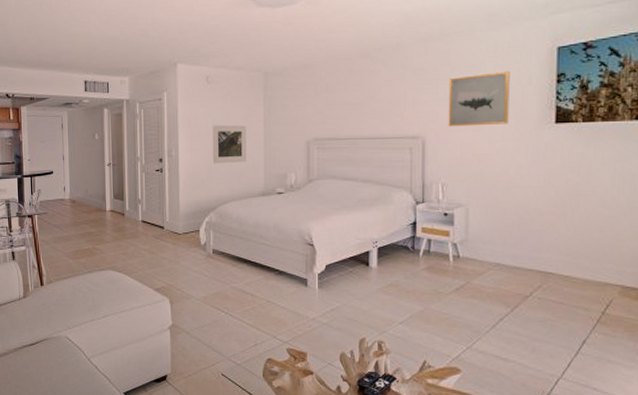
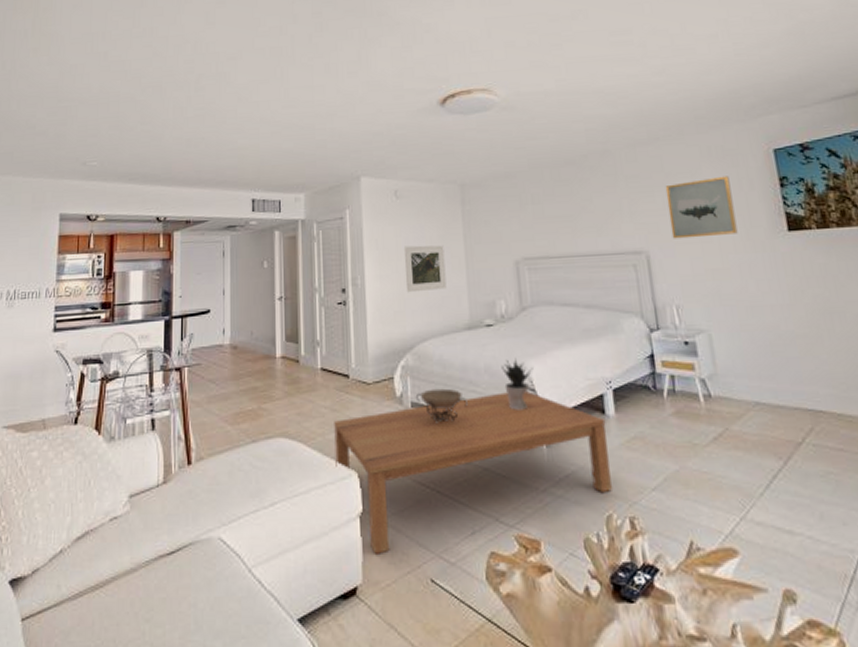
coffee table: none [152,246,369,355] -> present [334,391,612,554]
decorative bowl: none [216,240,258,266] -> present [415,388,468,423]
potted plant: none [287,219,314,260] -> present [501,357,533,410]

